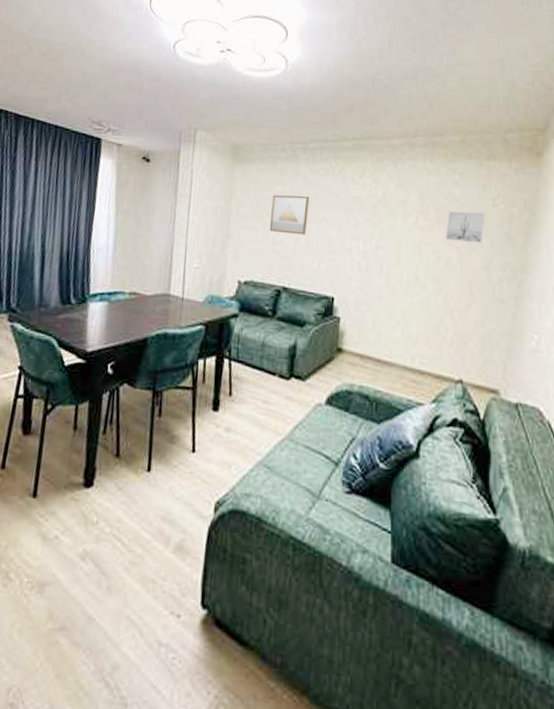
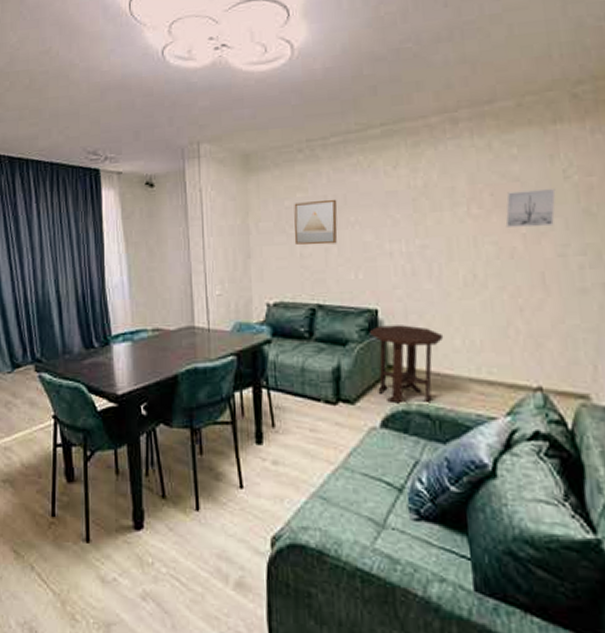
side table: none [324,312,387,388] -> present [369,325,444,405]

